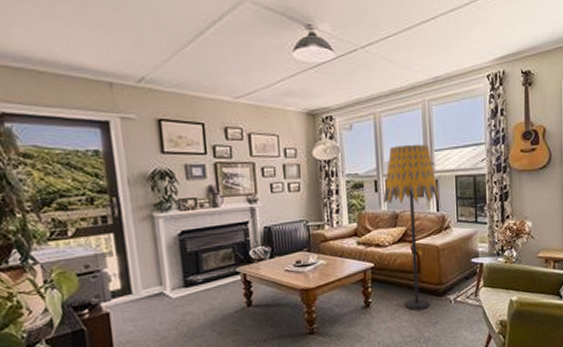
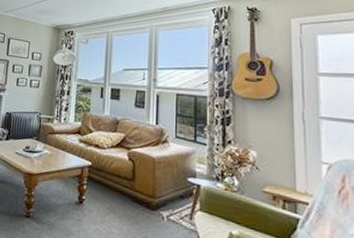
floor lamp: present [383,144,440,311] -> none [107,60,160,220]

